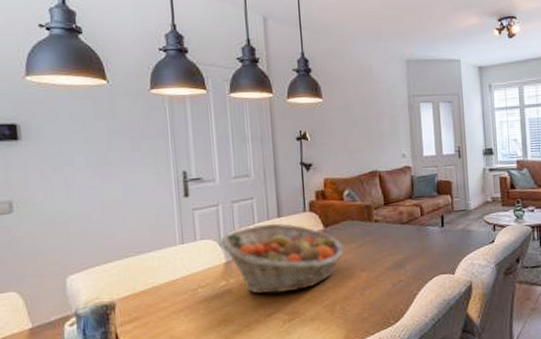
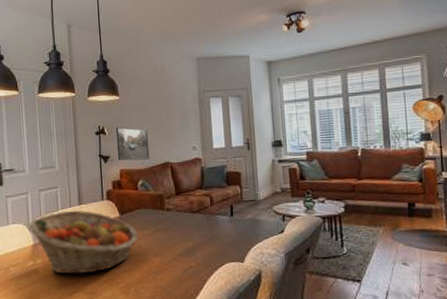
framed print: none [319,132,357,169] -> present [115,127,150,161]

